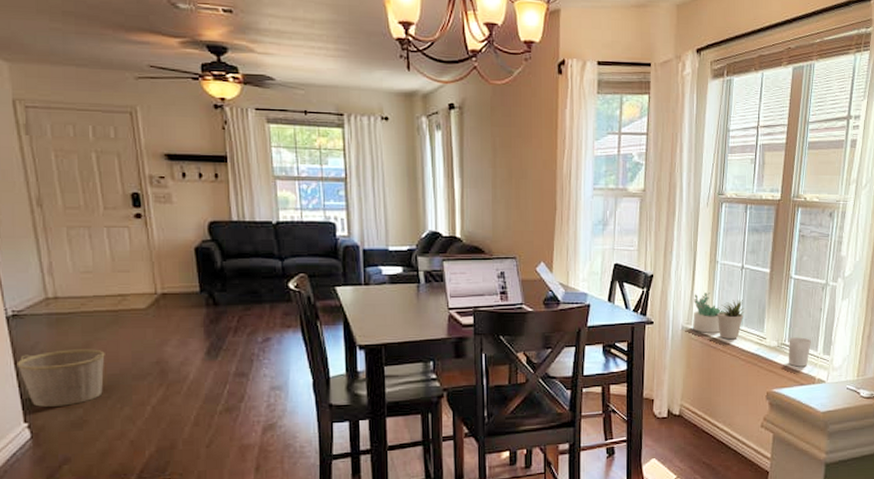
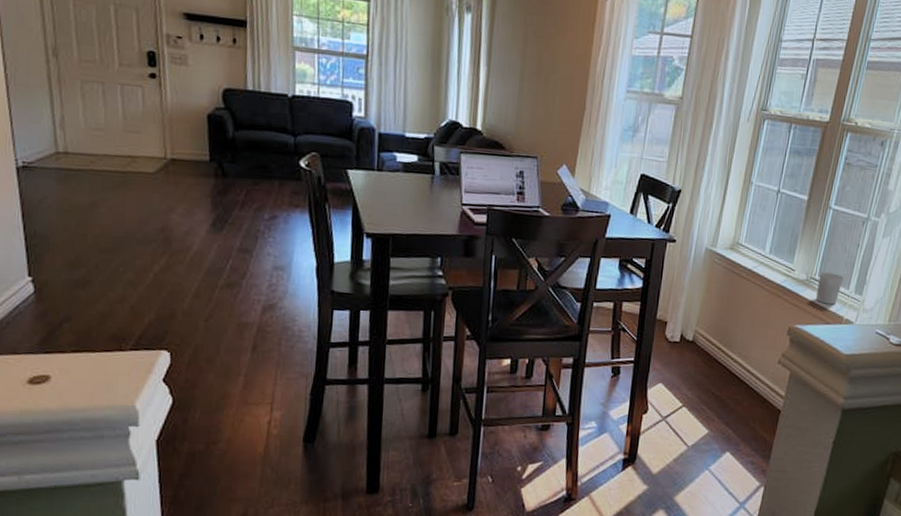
basket: present [16,349,105,407] -> none [24,207,111,264]
succulent plant: present [693,293,727,333] -> none [717,215,756,259]
potted plant: present [718,300,744,340] -> none [744,225,775,268]

